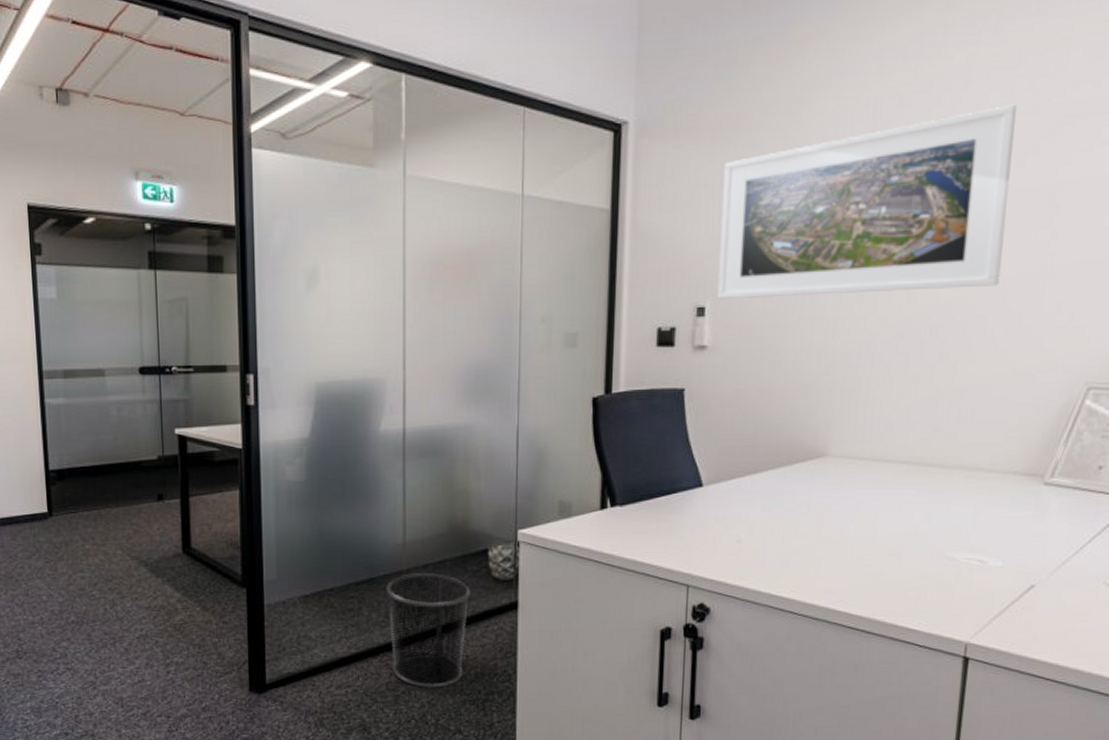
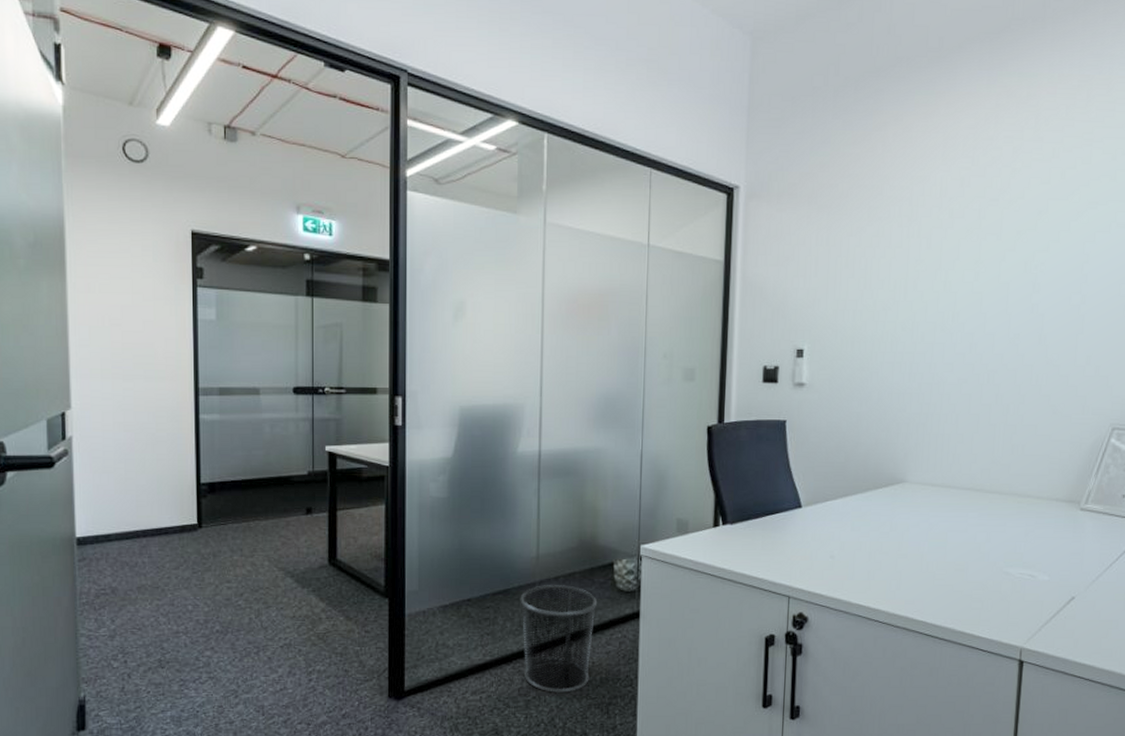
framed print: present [717,104,1017,300] -> none [813,190,1052,344]

